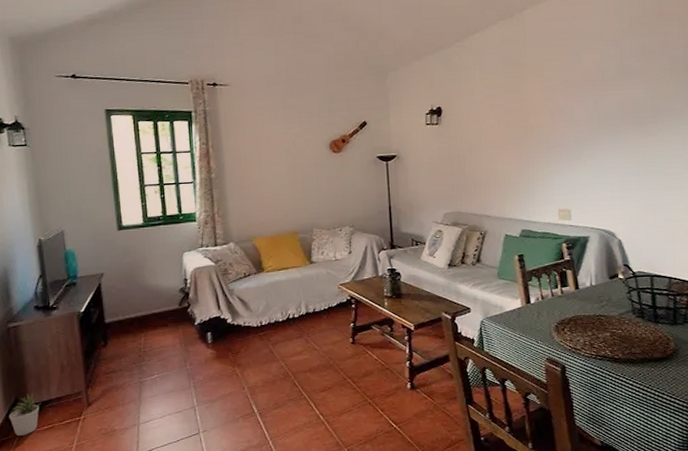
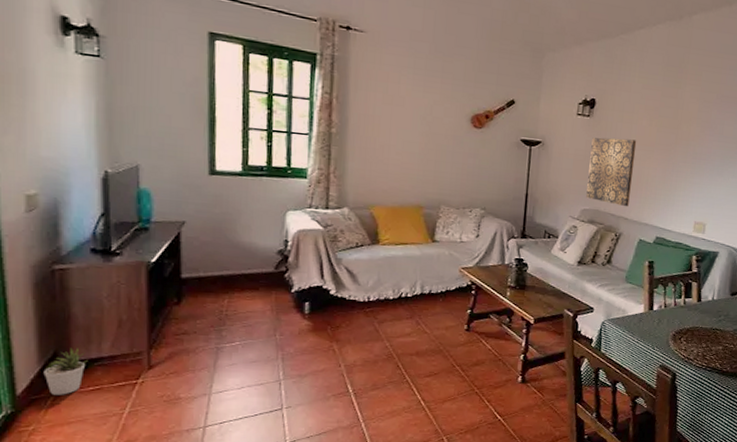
wall art: none [444,139,489,205] -> present [586,137,637,207]

